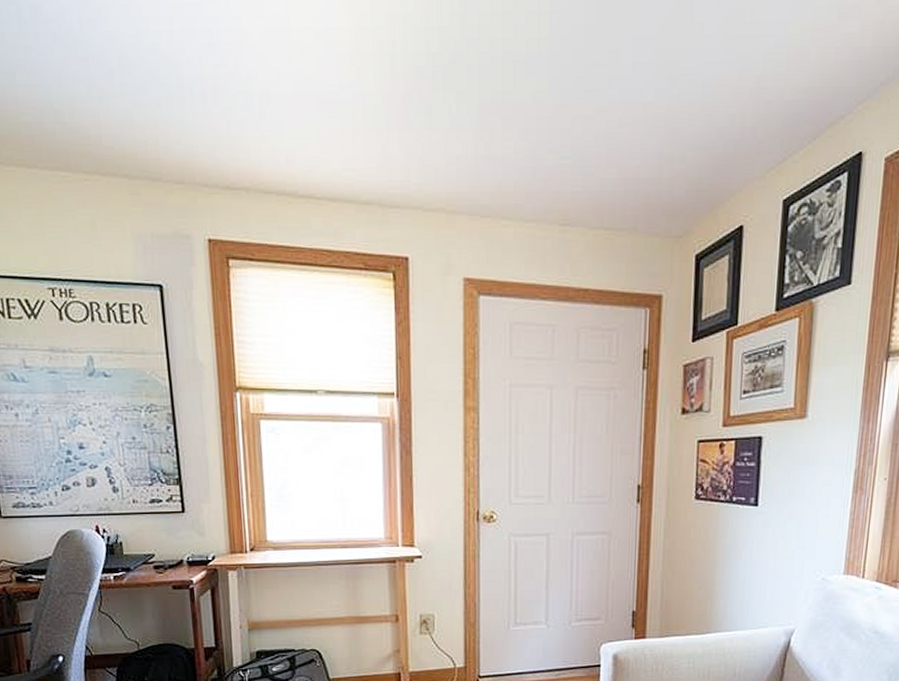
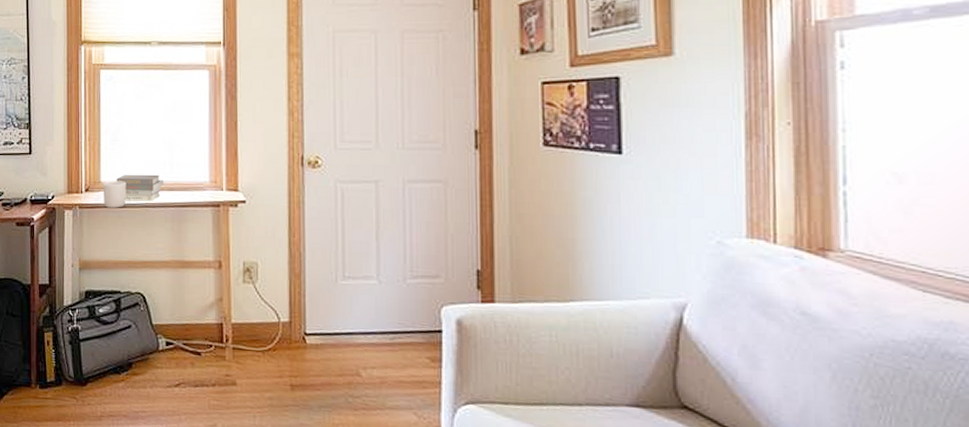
mug: none [269,539,297,567] -> present [102,181,127,208]
books: none [284,532,337,560] -> present [116,174,164,202]

